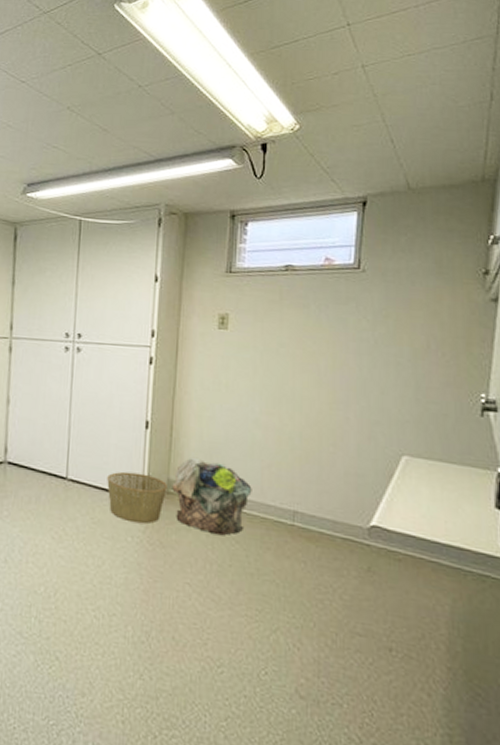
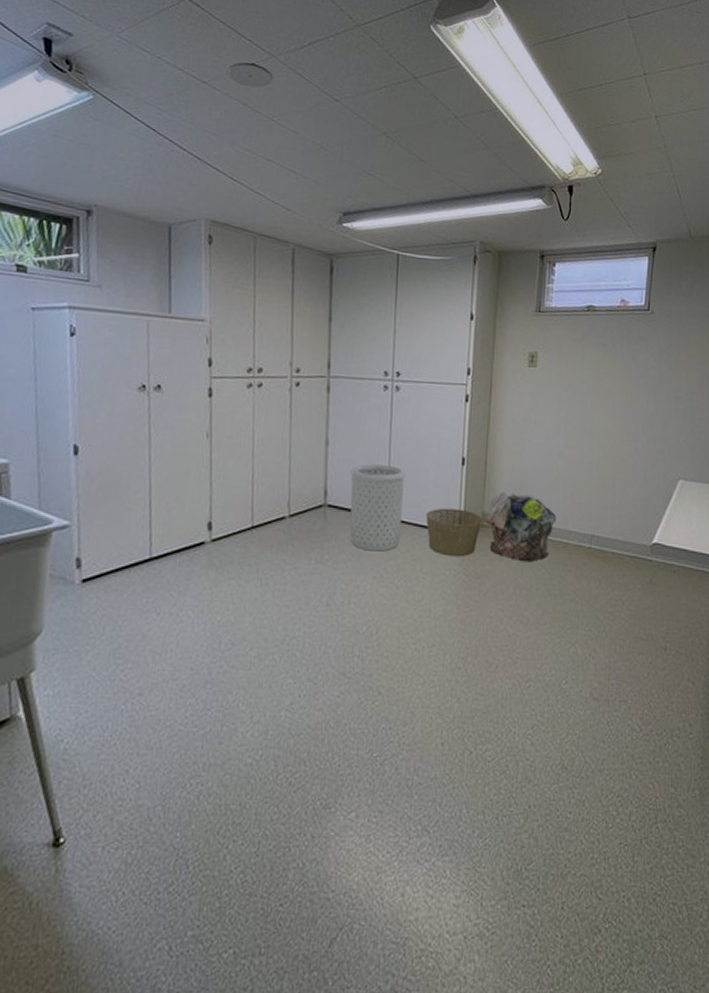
laundry basket: none [29,423,86,513] -> present [349,464,406,552]

